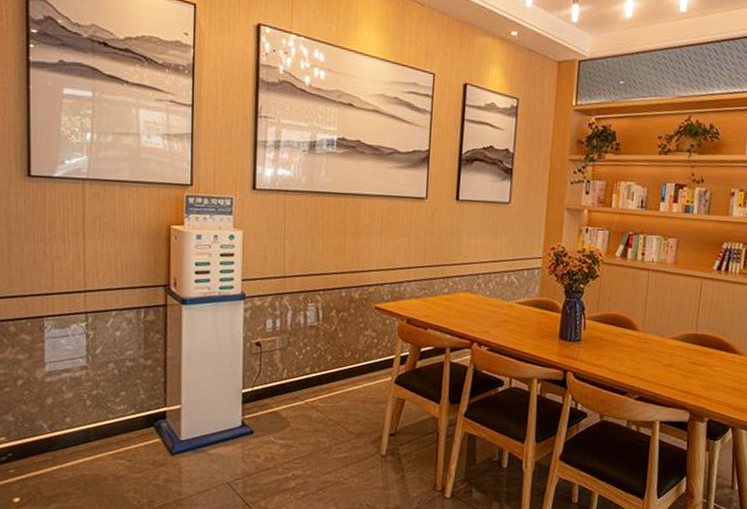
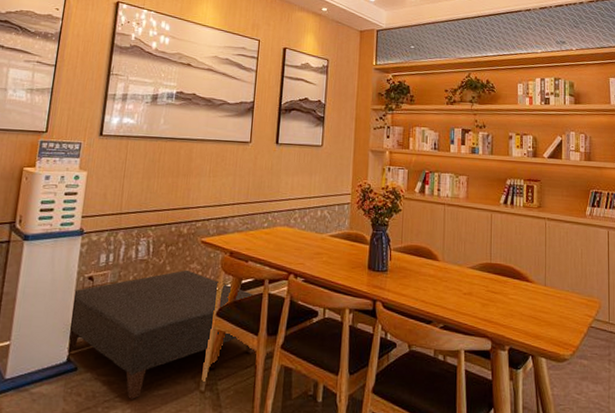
ottoman: none [240,336,436,461] -> present [67,270,255,399]

